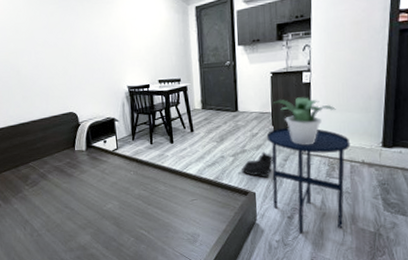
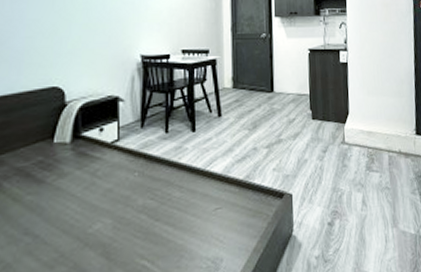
boots: present [242,152,274,178] -> none [277,141,313,175]
side table: present [266,128,351,234] -> none [304,113,388,244]
potted plant: present [273,97,336,145] -> none [311,78,372,134]

